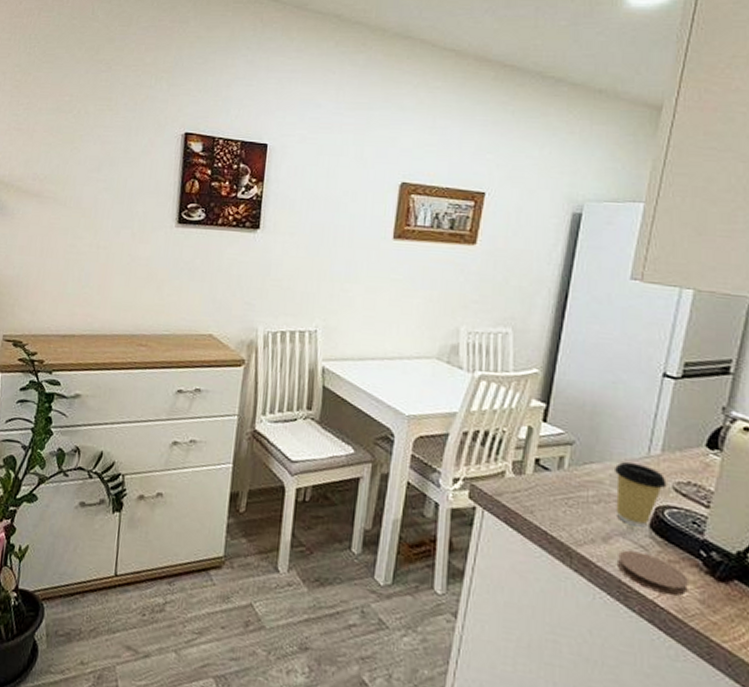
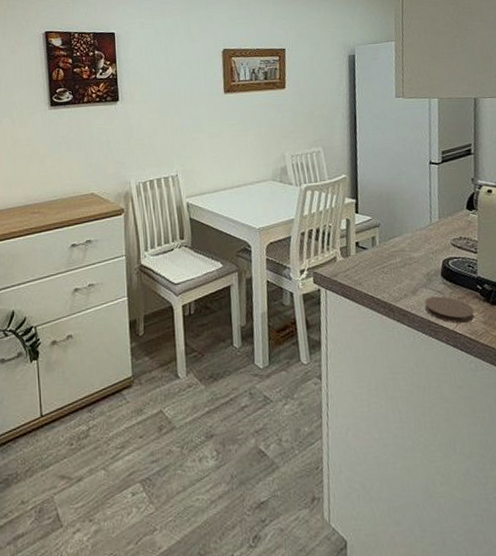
coffee cup: present [615,461,667,527] -> none [410,230,447,278]

